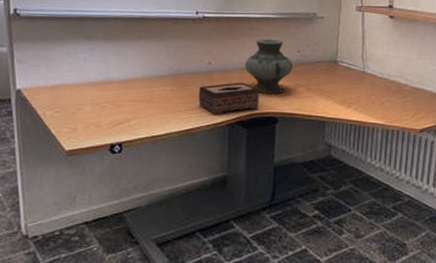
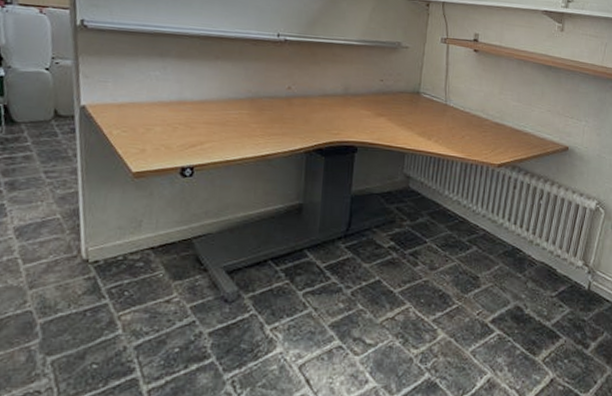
tissue box: present [198,82,259,114] -> none [275,109,340,141]
vase: present [244,38,294,94] -> none [325,65,376,122]

